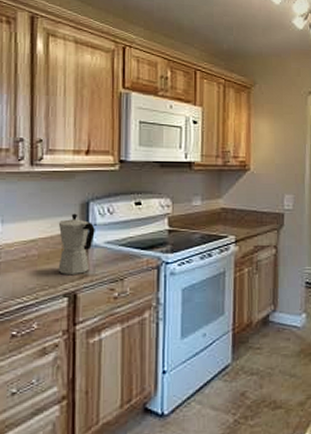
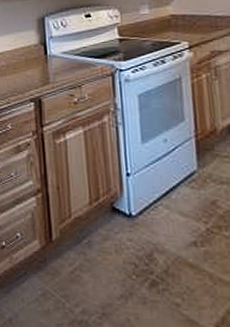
moka pot: present [58,213,95,274] -> none [20,28,52,82]

